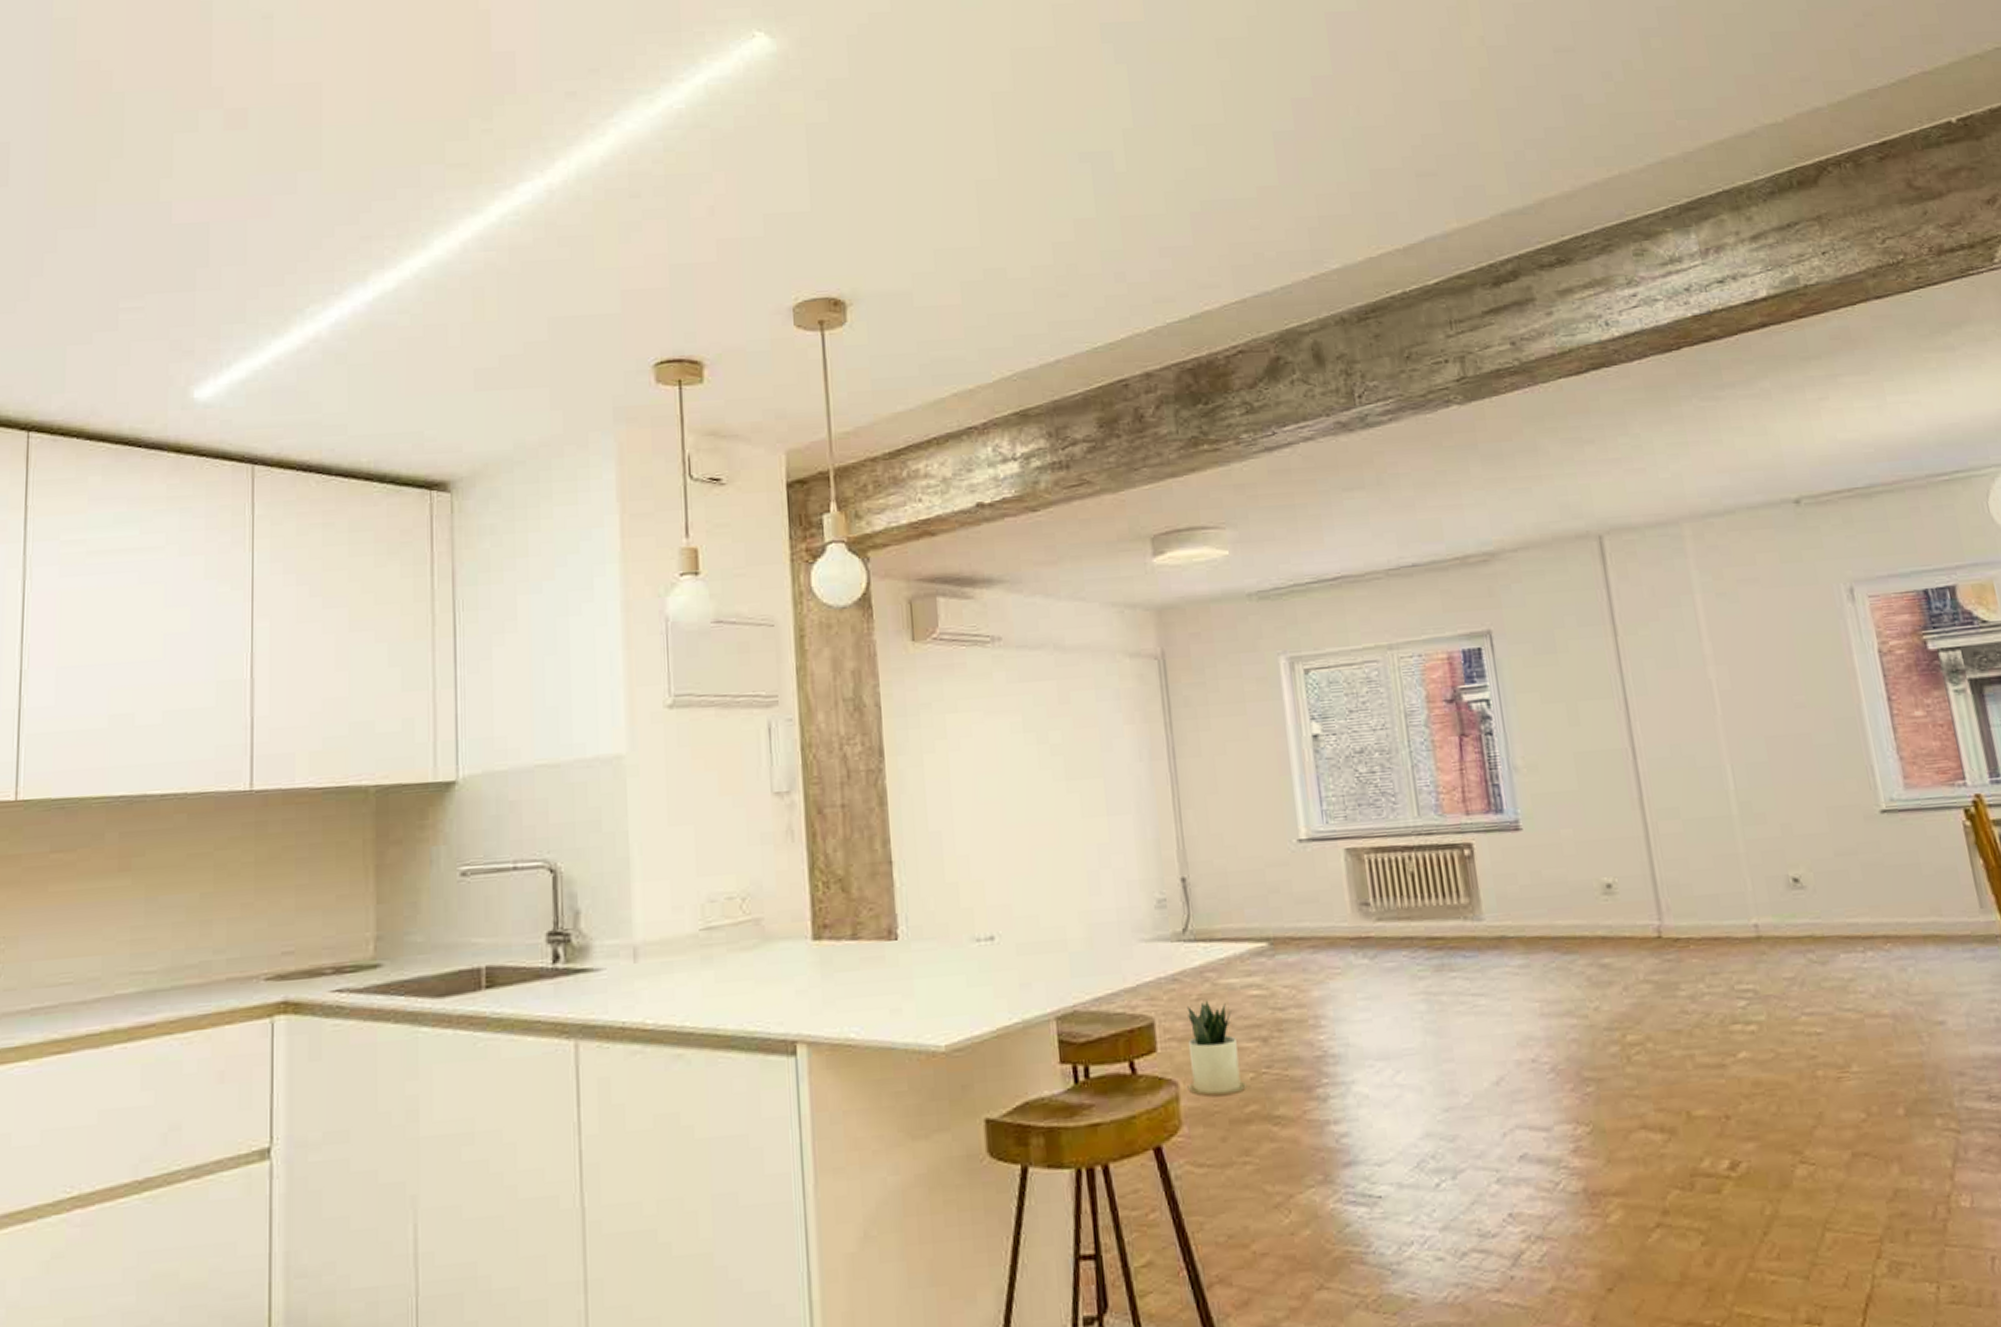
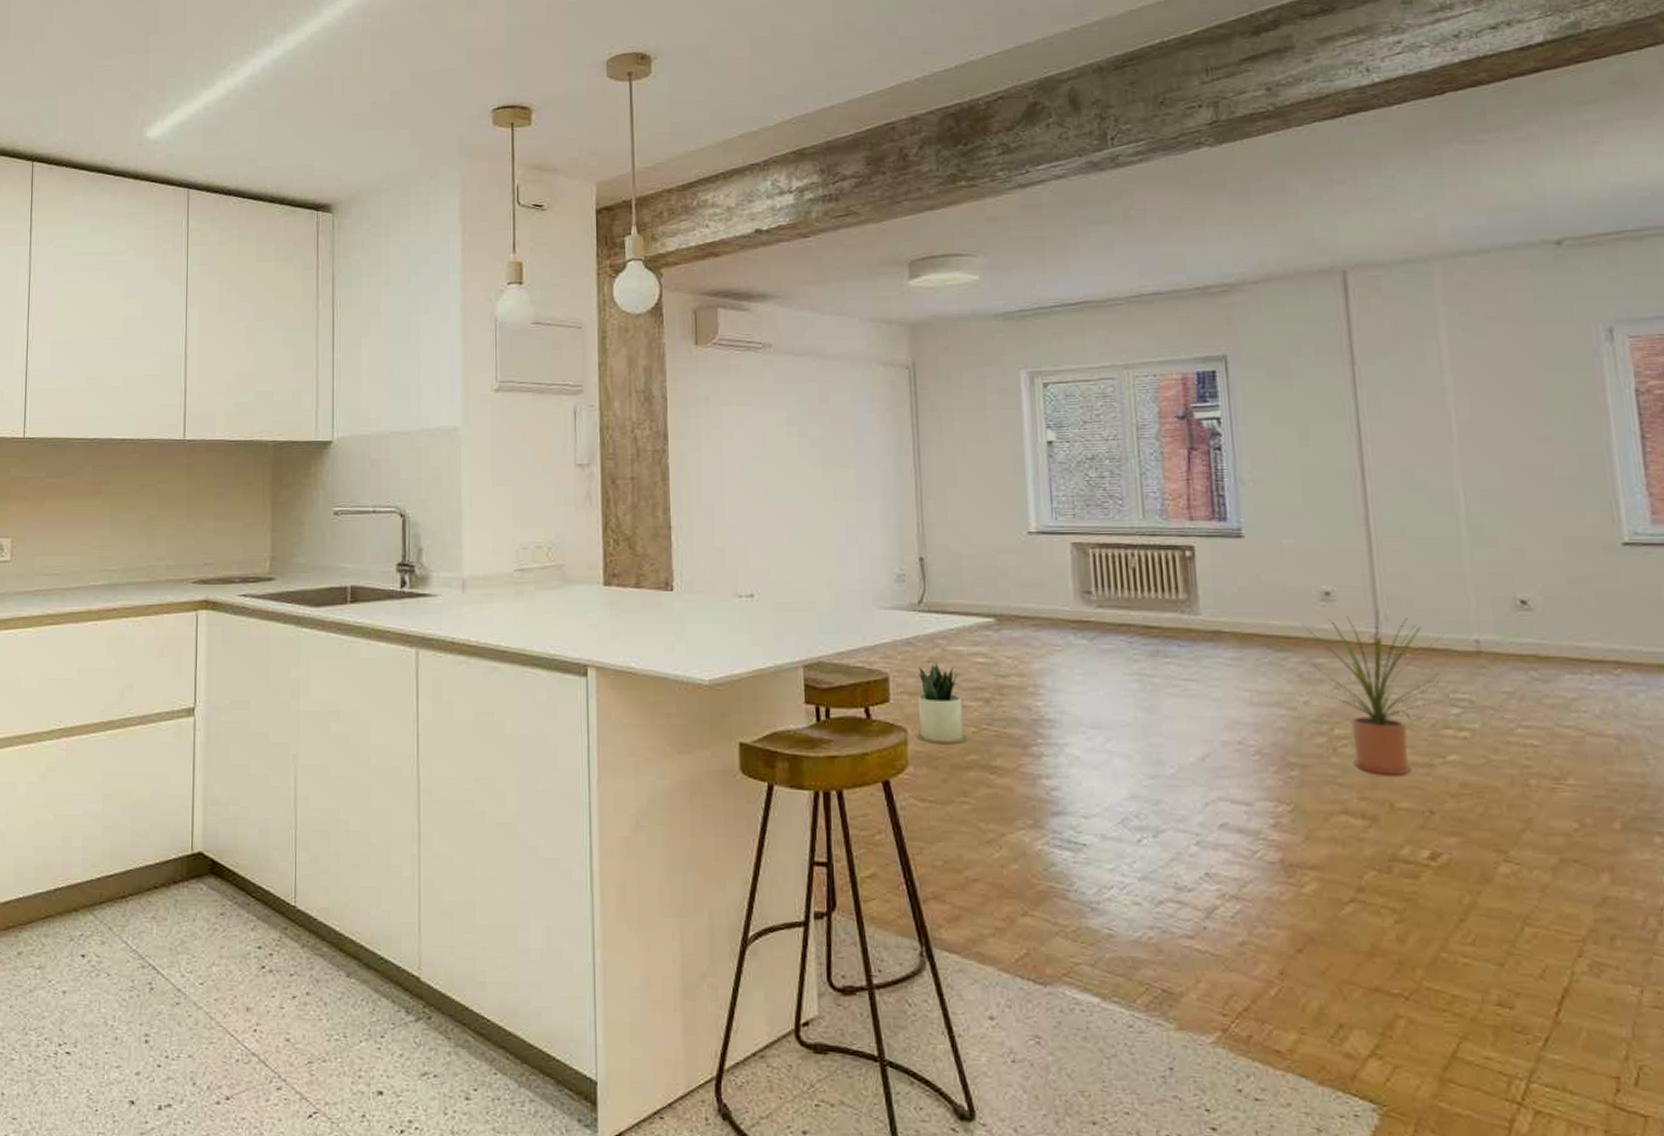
house plant: none [1587,899,1740,1084] -> present [1302,609,1455,778]

